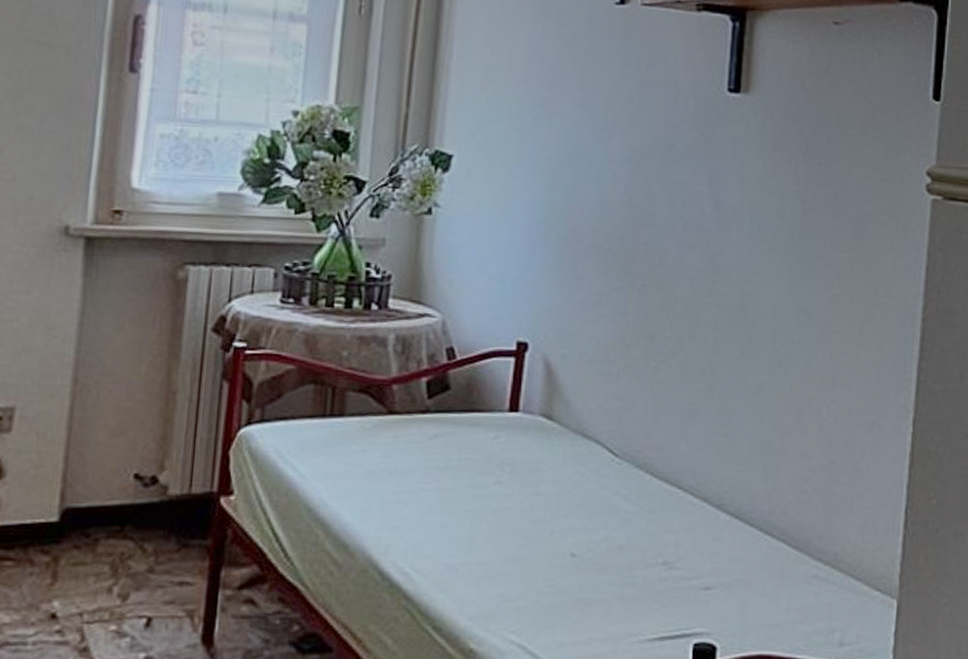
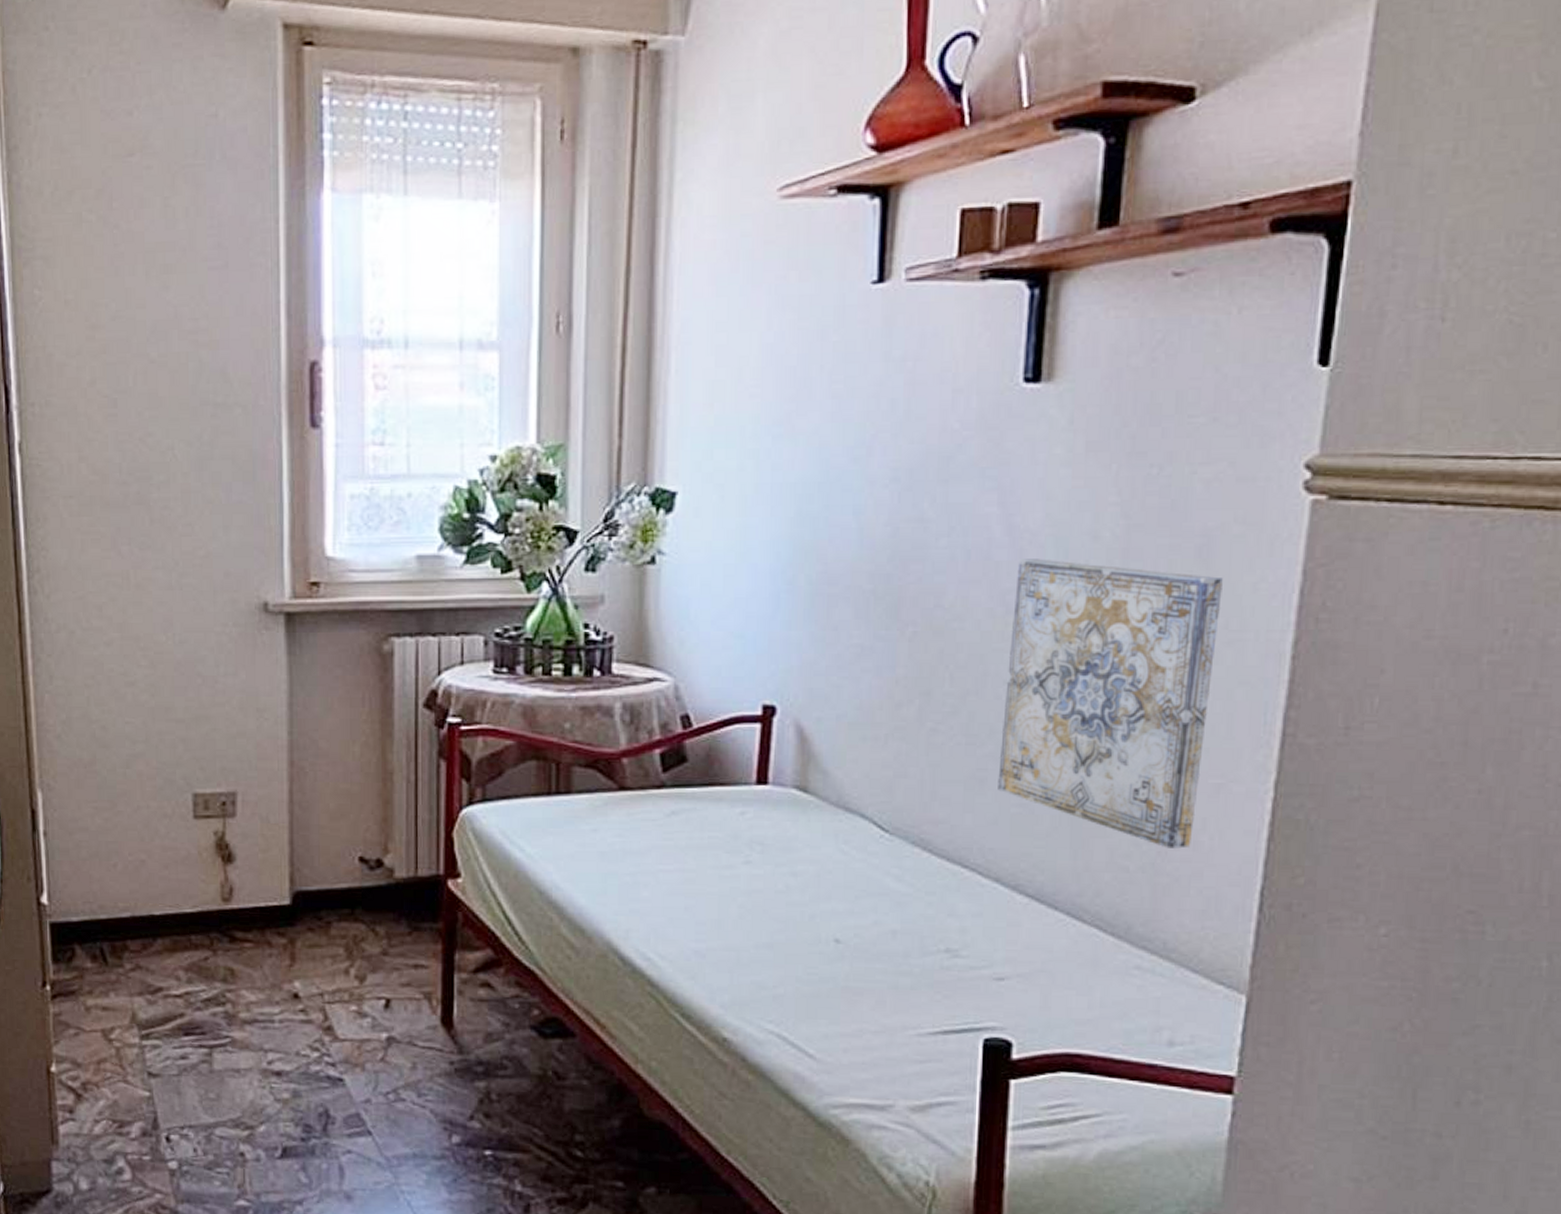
wall art: none [706,230,872,474] -> present [998,559,1223,849]

